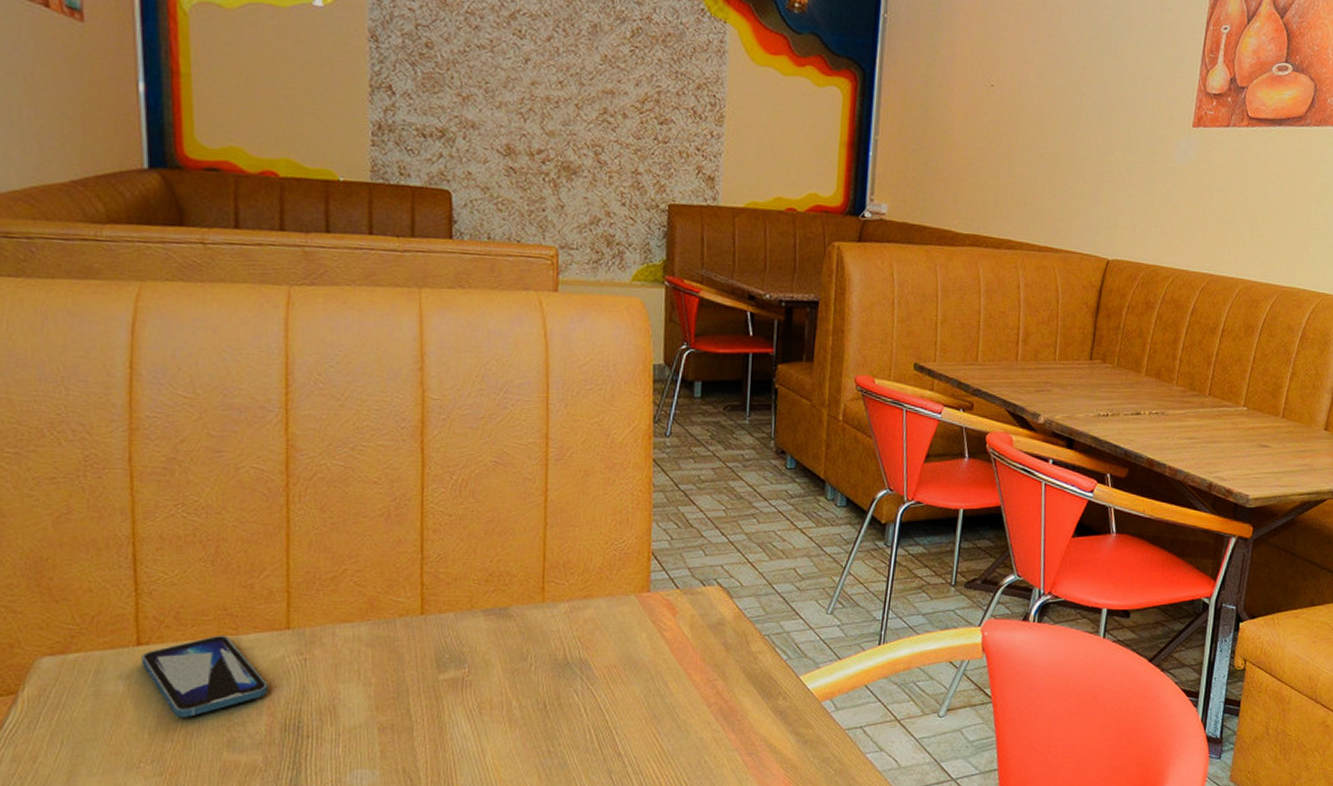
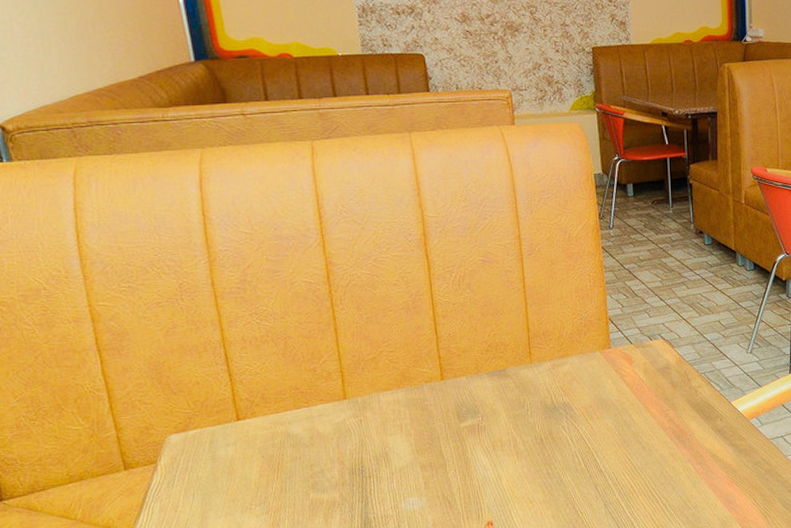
smartphone: present [141,636,268,718] -> none [241,408,336,471]

